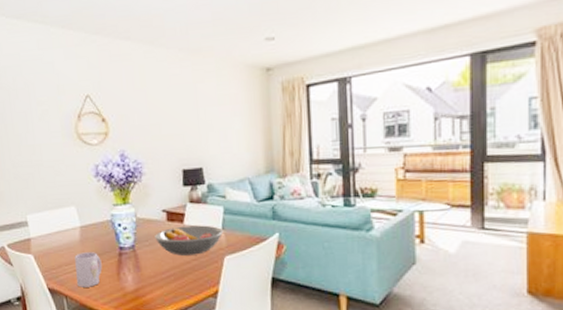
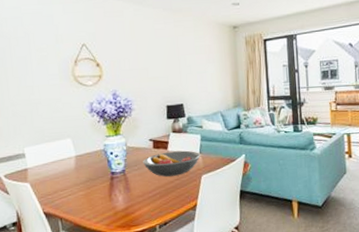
mug: present [74,252,102,287] -> none [70,178,96,210]

